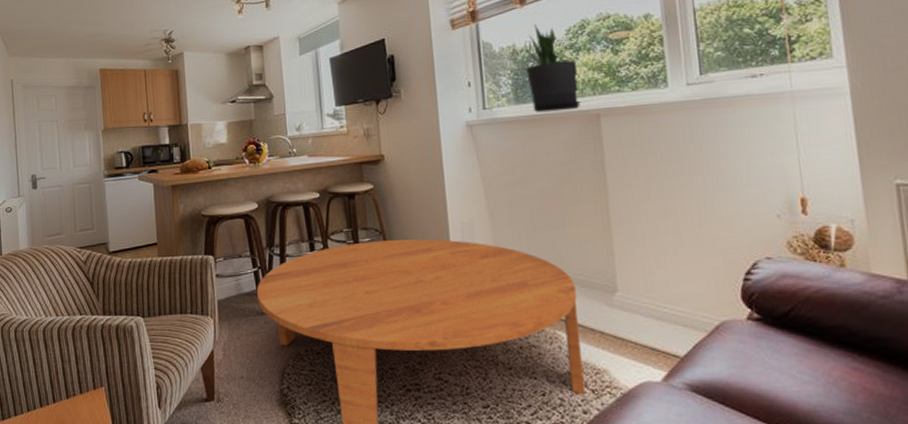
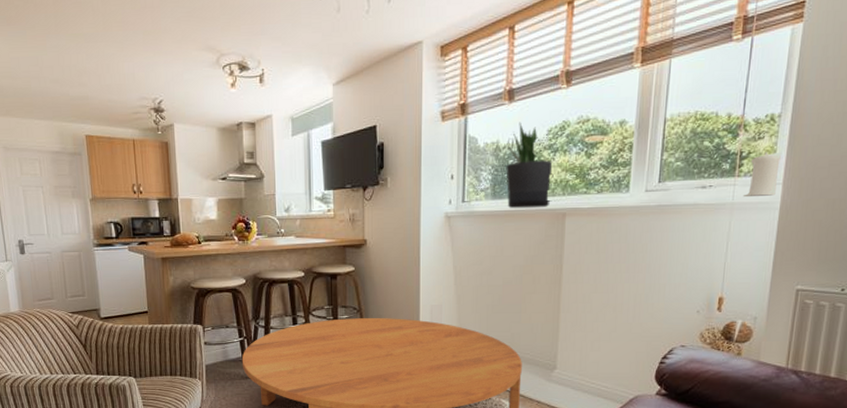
candle: none [802,33,841,84] -> present [742,152,781,198]

